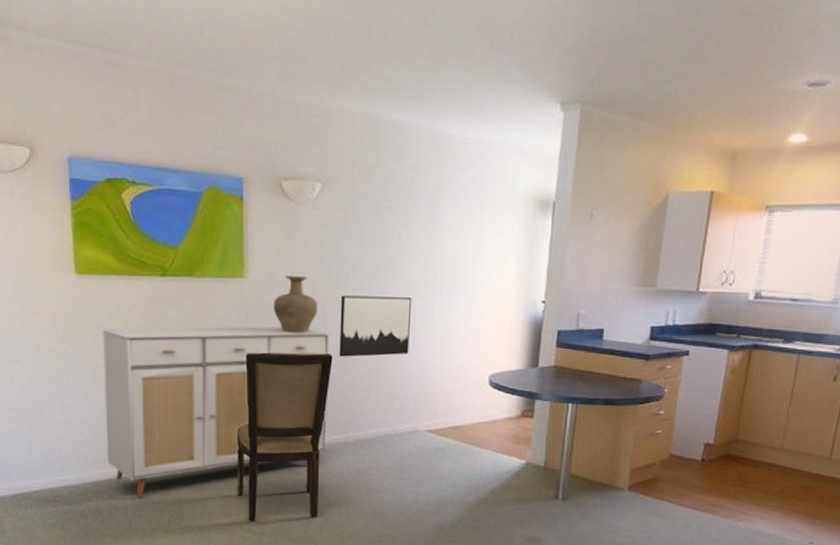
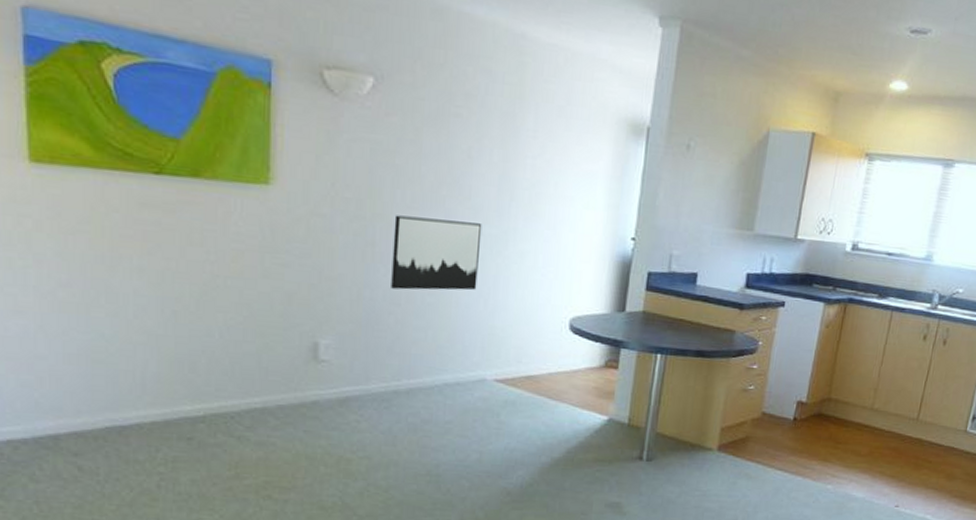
sideboard: present [102,326,329,497] -> none [67,236,379,456]
dining chair: present [237,352,333,521] -> none [253,277,383,486]
vase: present [274,275,317,332] -> none [308,185,365,257]

